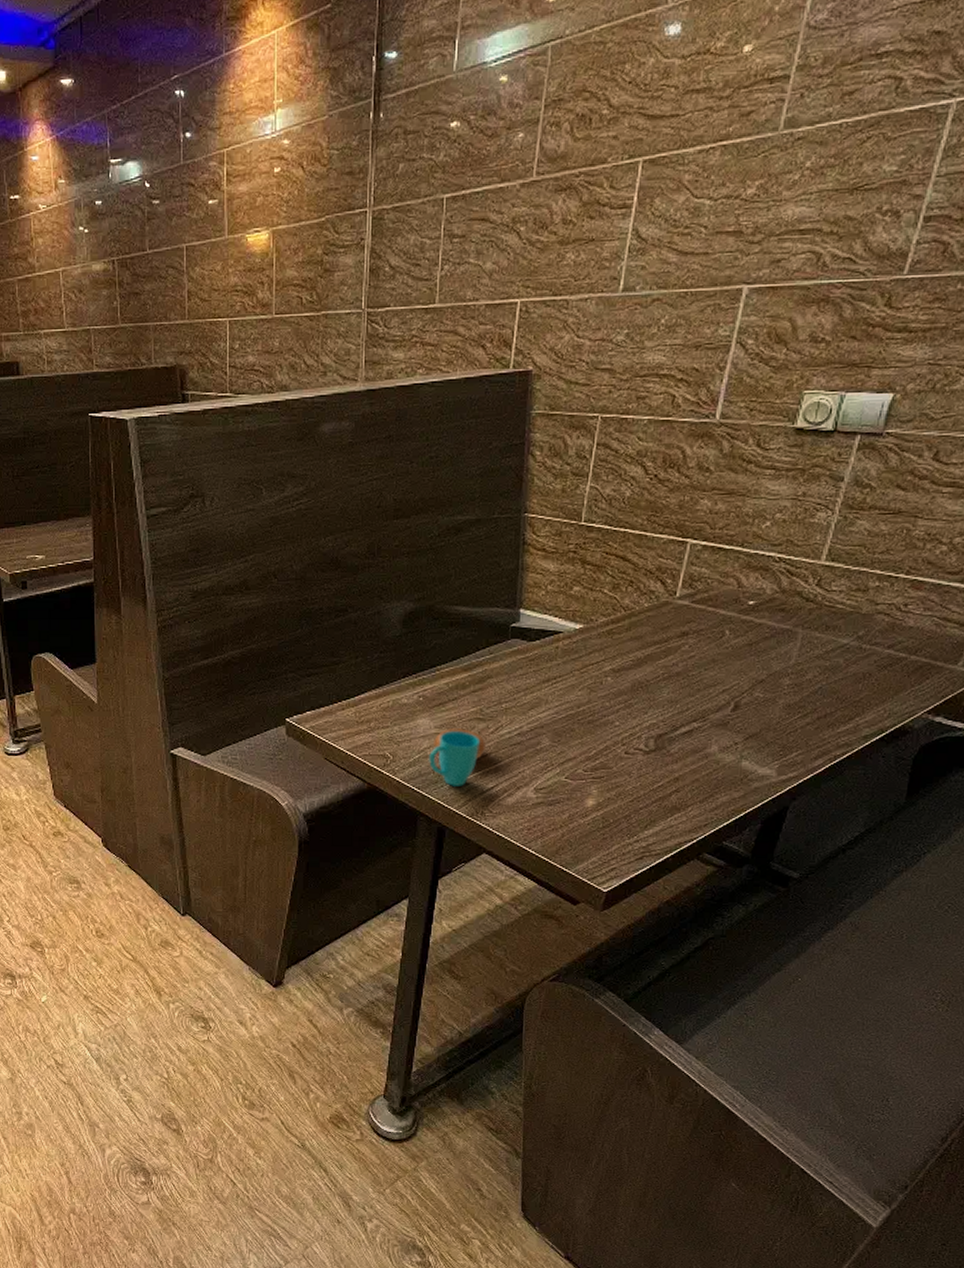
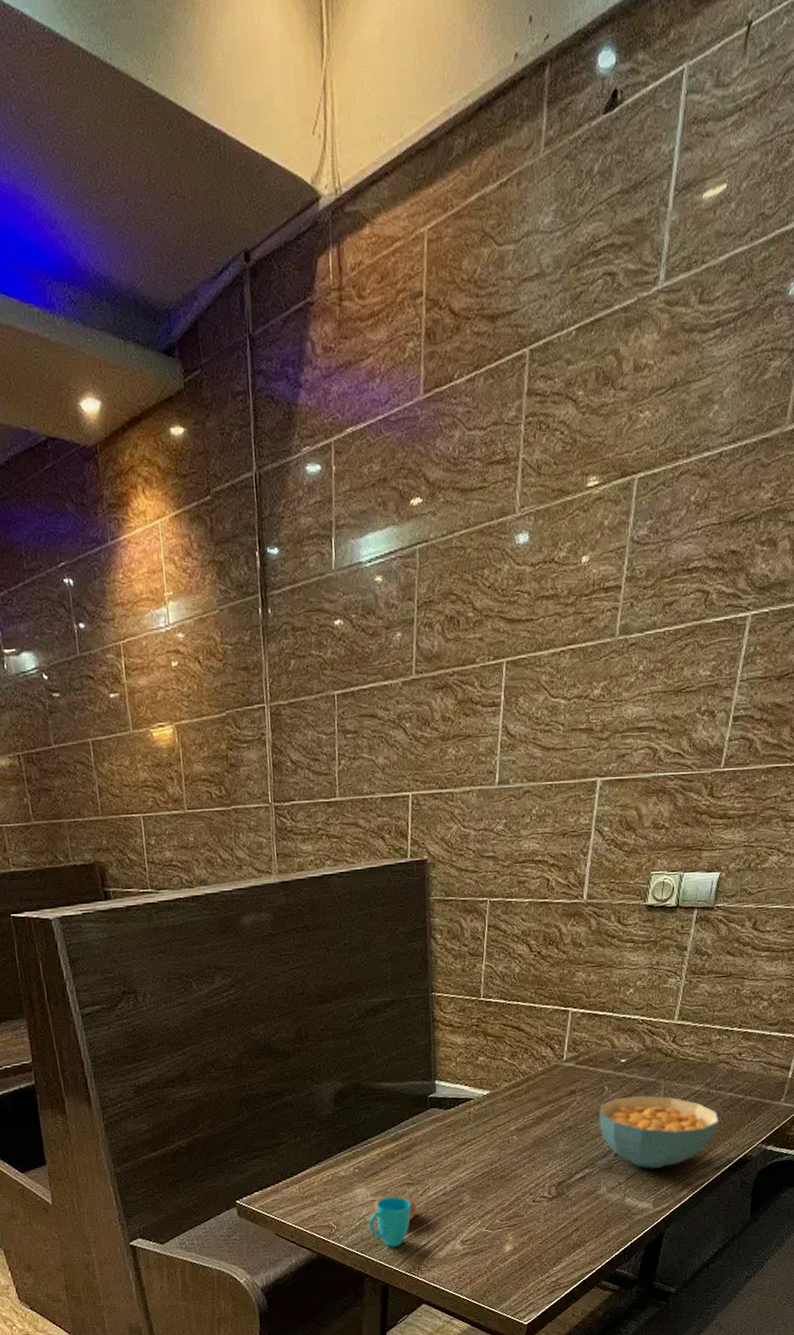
cereal bowl: none [714,645,873,730] -> present [599,1095,720,1169]

